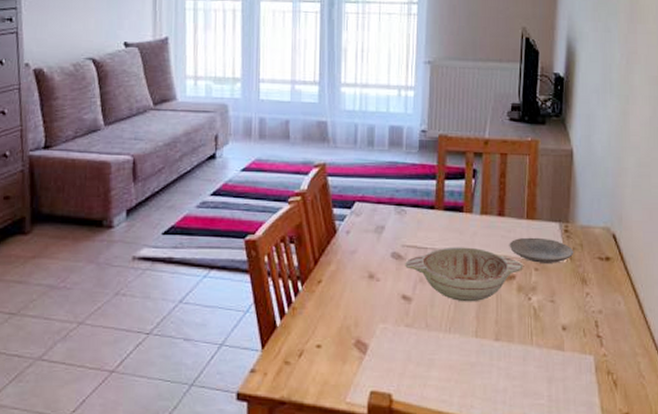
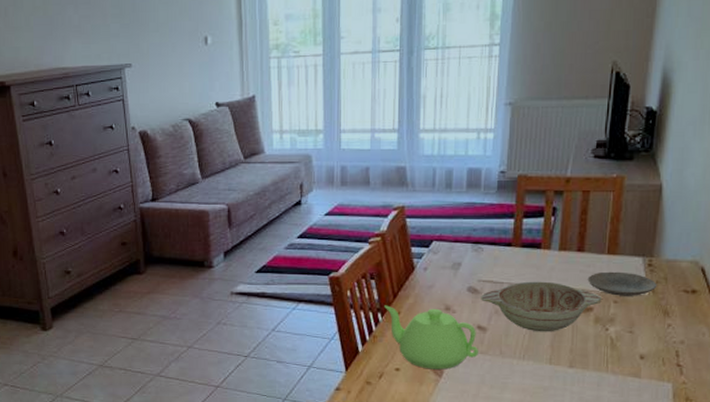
teapot: none [305,272,405,345] -> present [384,305,479,370]

